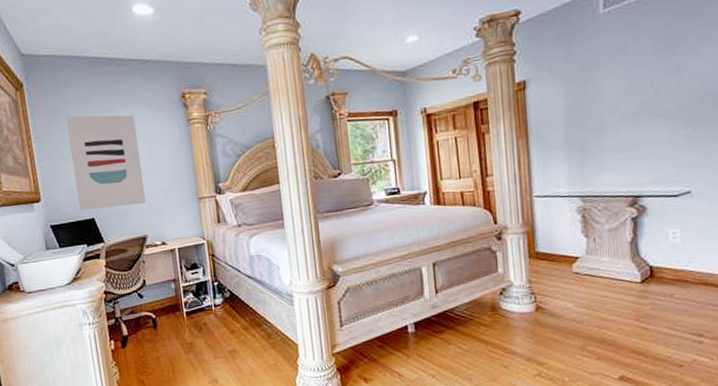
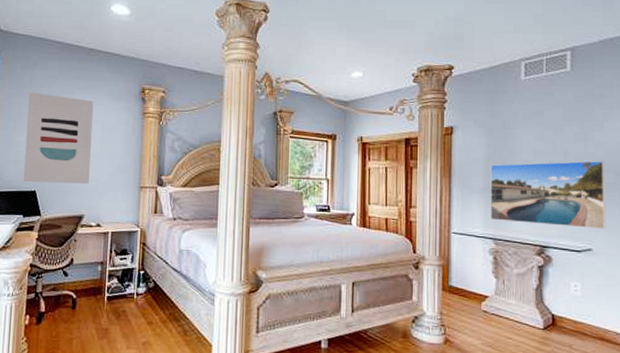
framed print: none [571,92,706,177] -> present [490,161,606,229]

